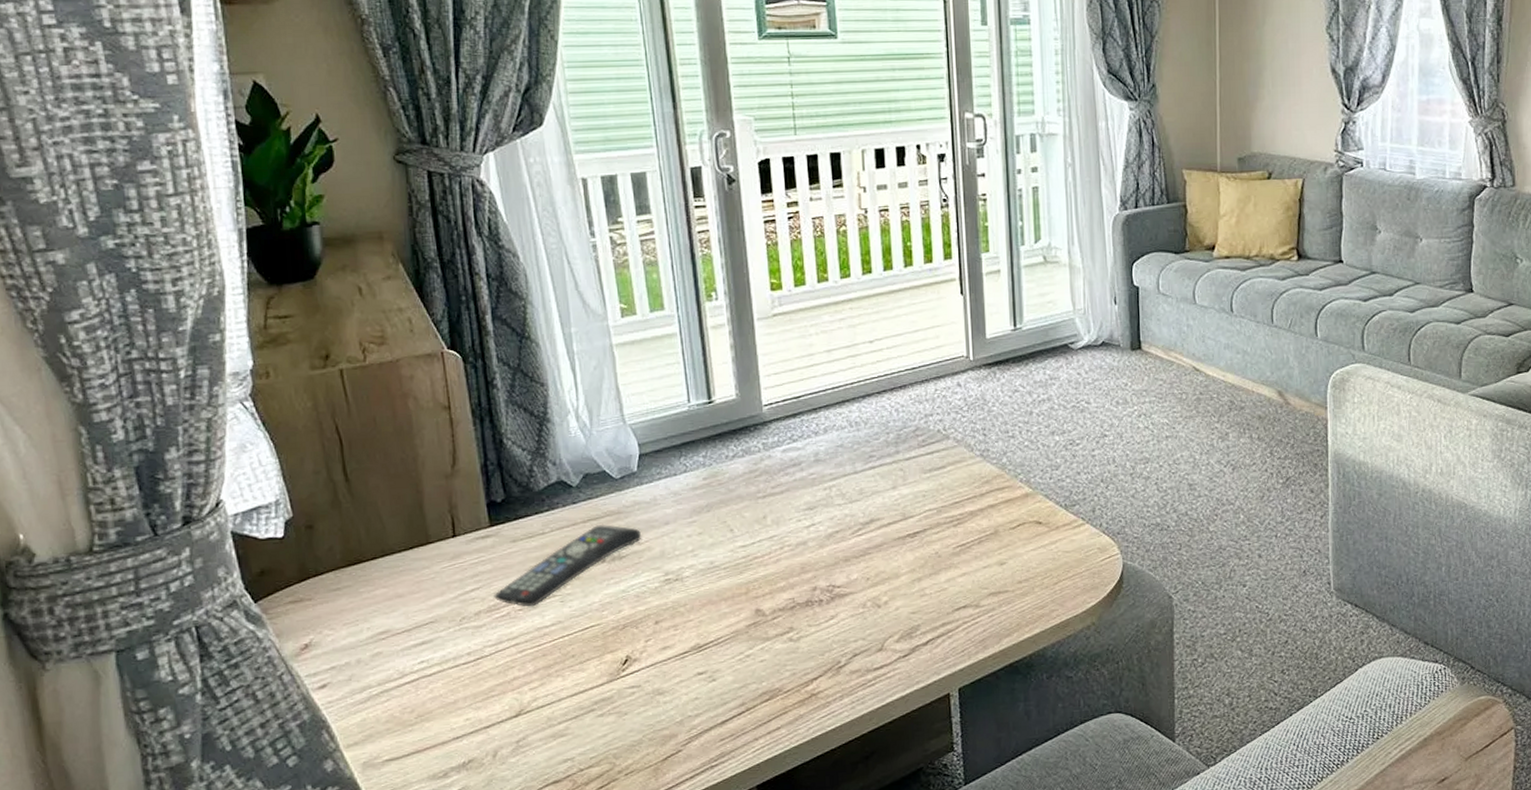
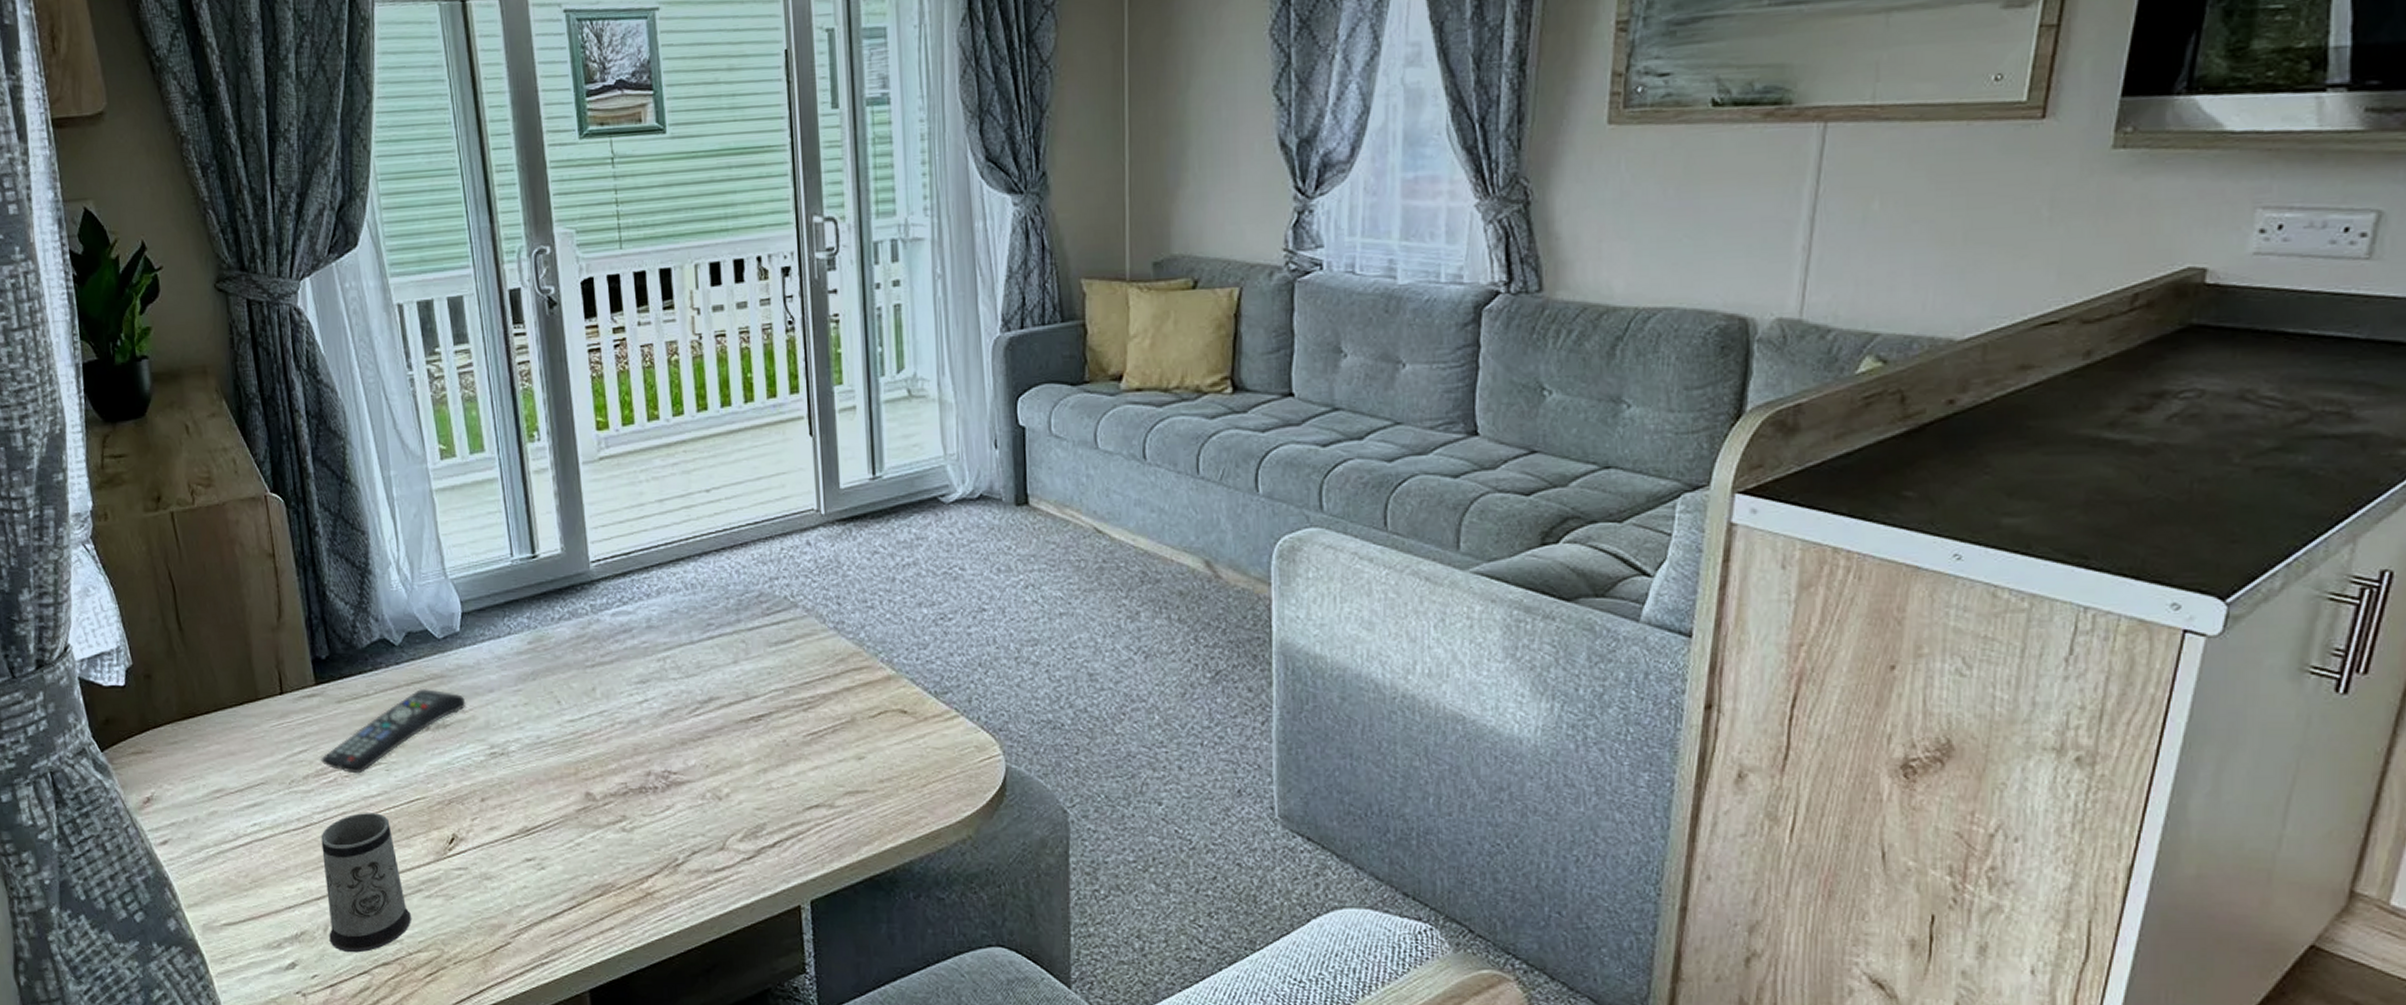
mug: none [492,642,584,775] -> present [321,813,412,953]

